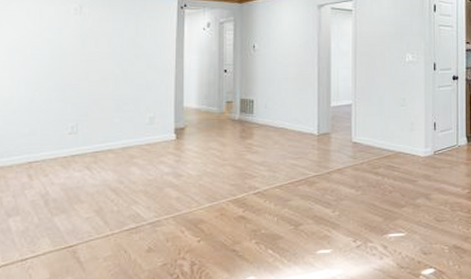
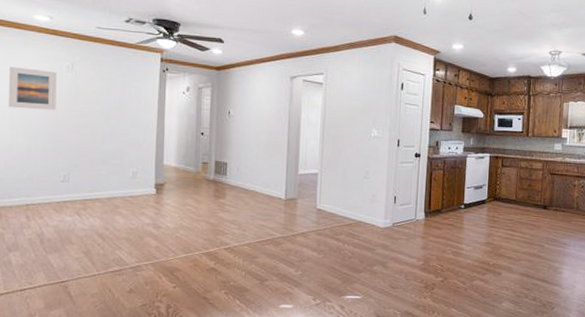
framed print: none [7,13,63,58] -> present [8,67,57,111]

